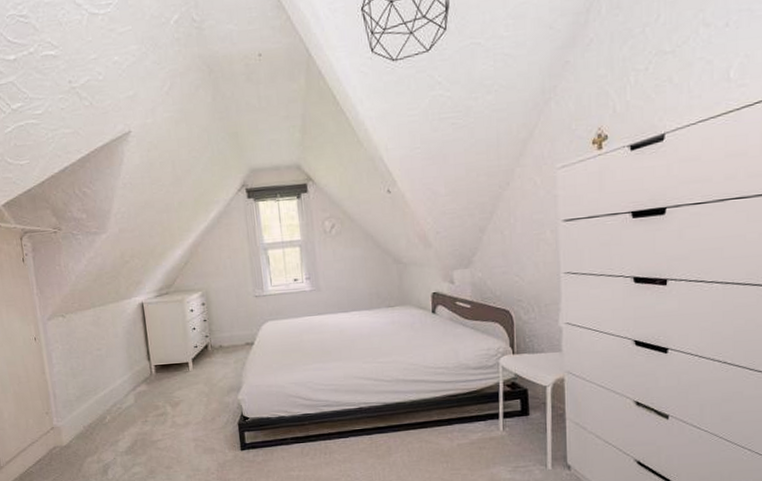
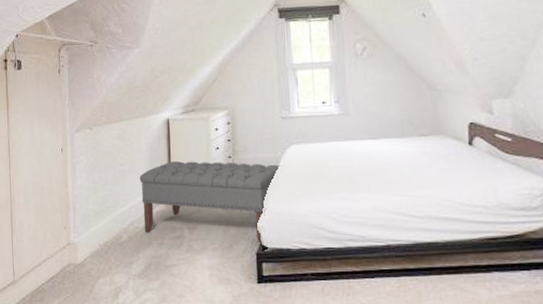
bench: none [118,341,258,414] -> present [139,161,282,243]

